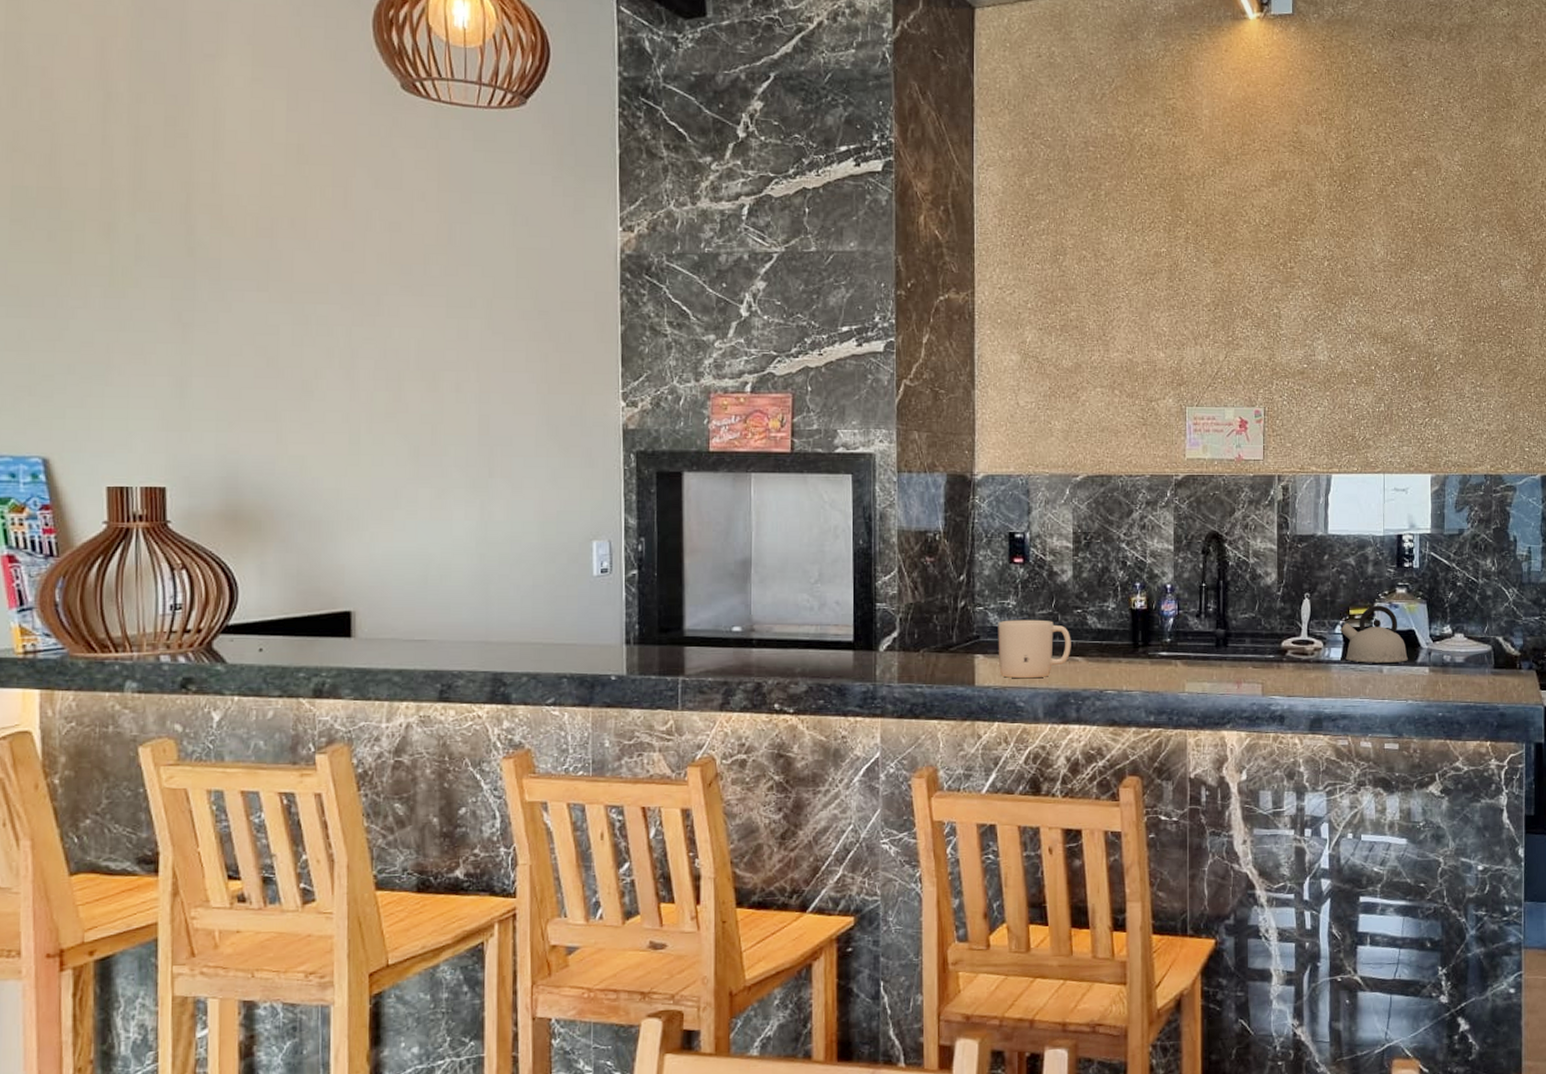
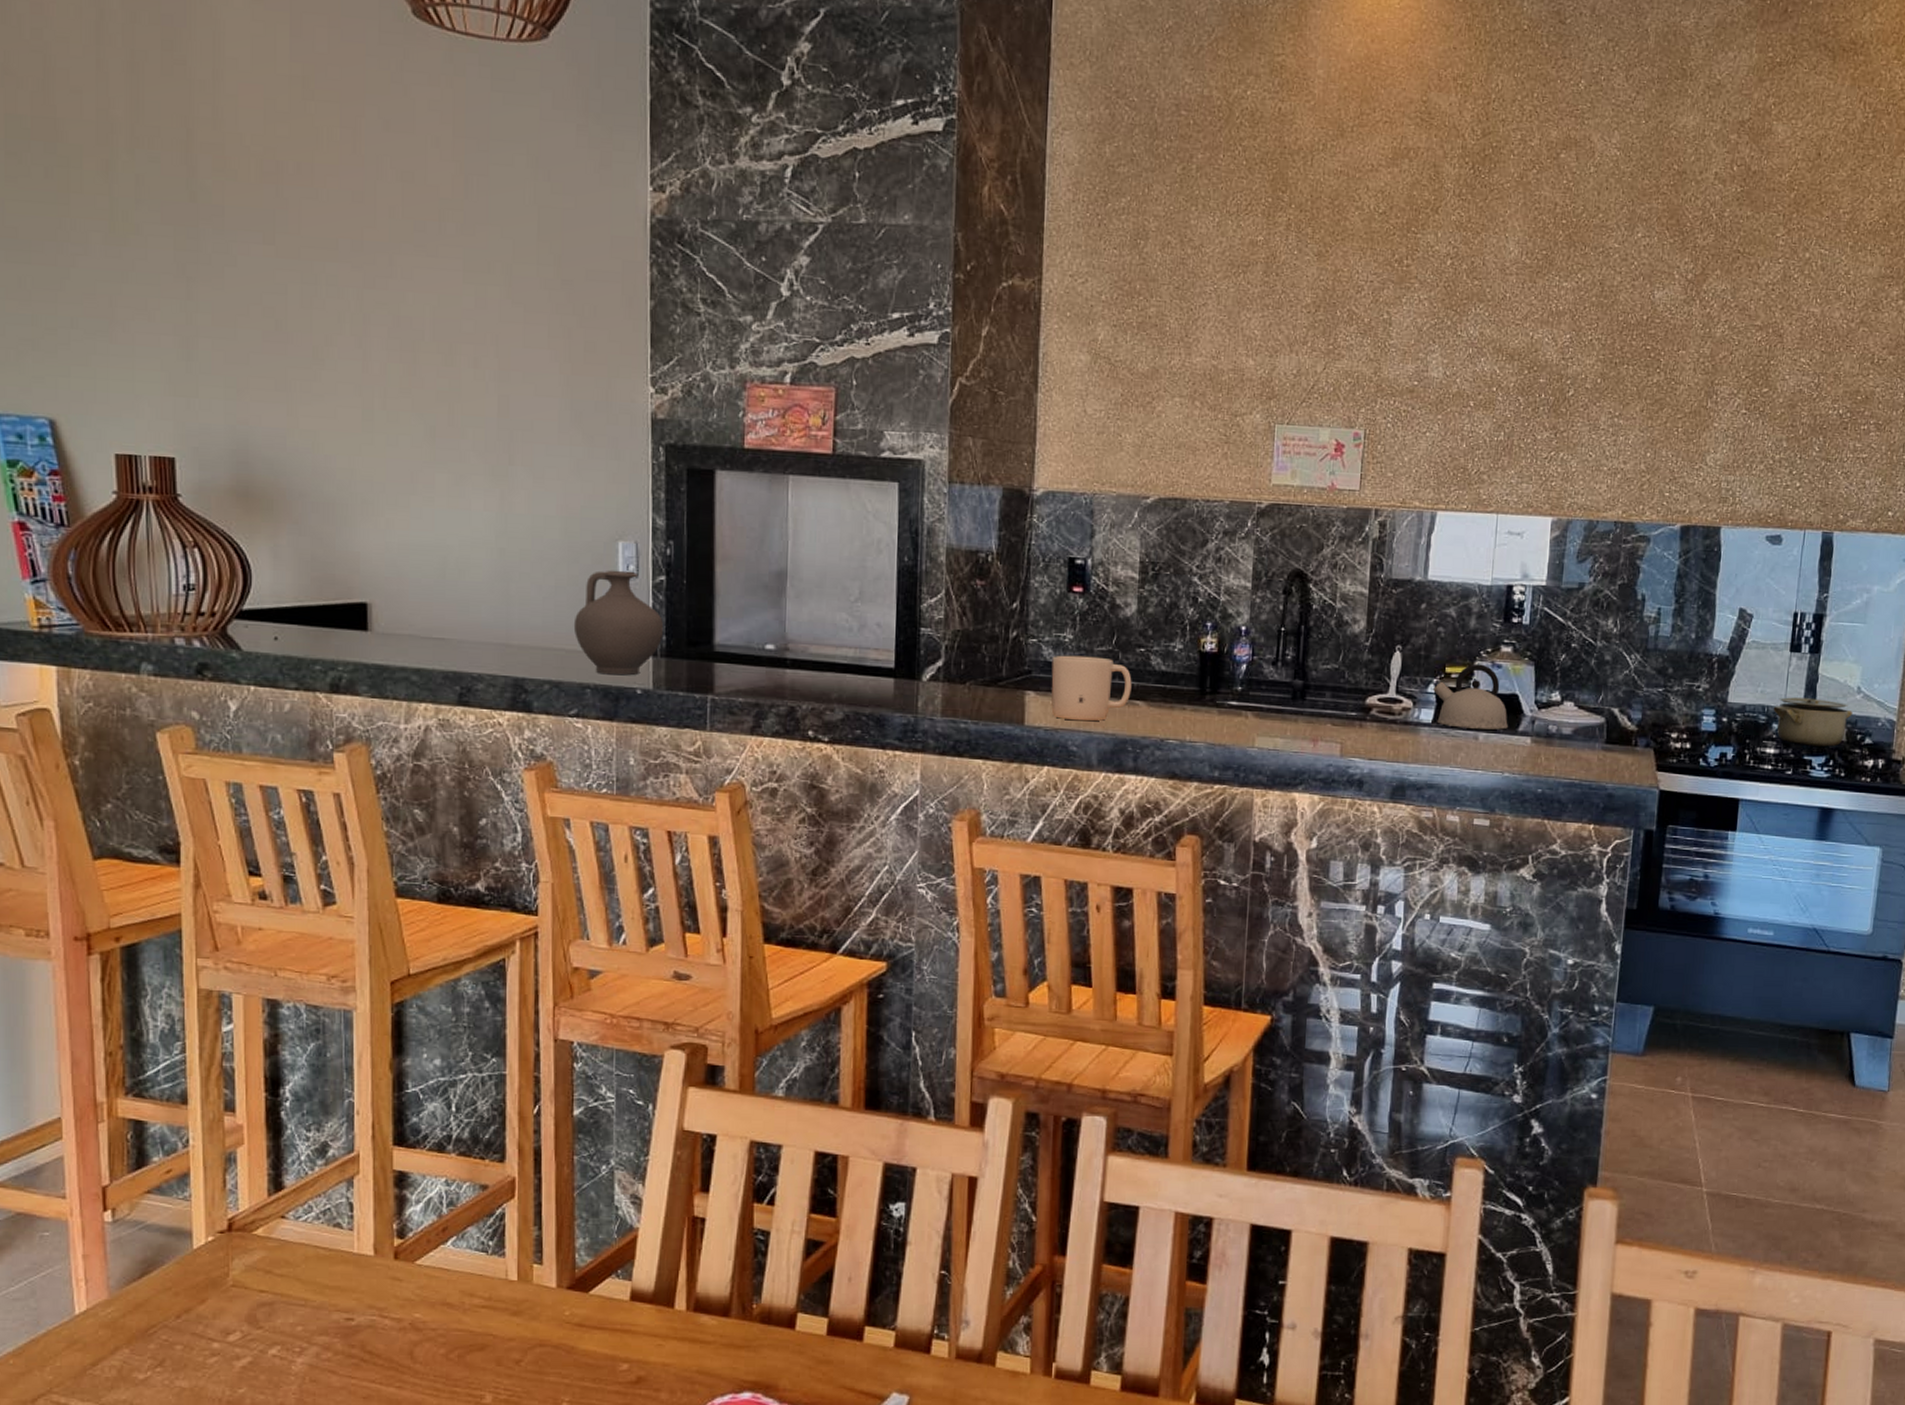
ceramic jug: none [550,567,637,664] -> present [573,570,664,676]

